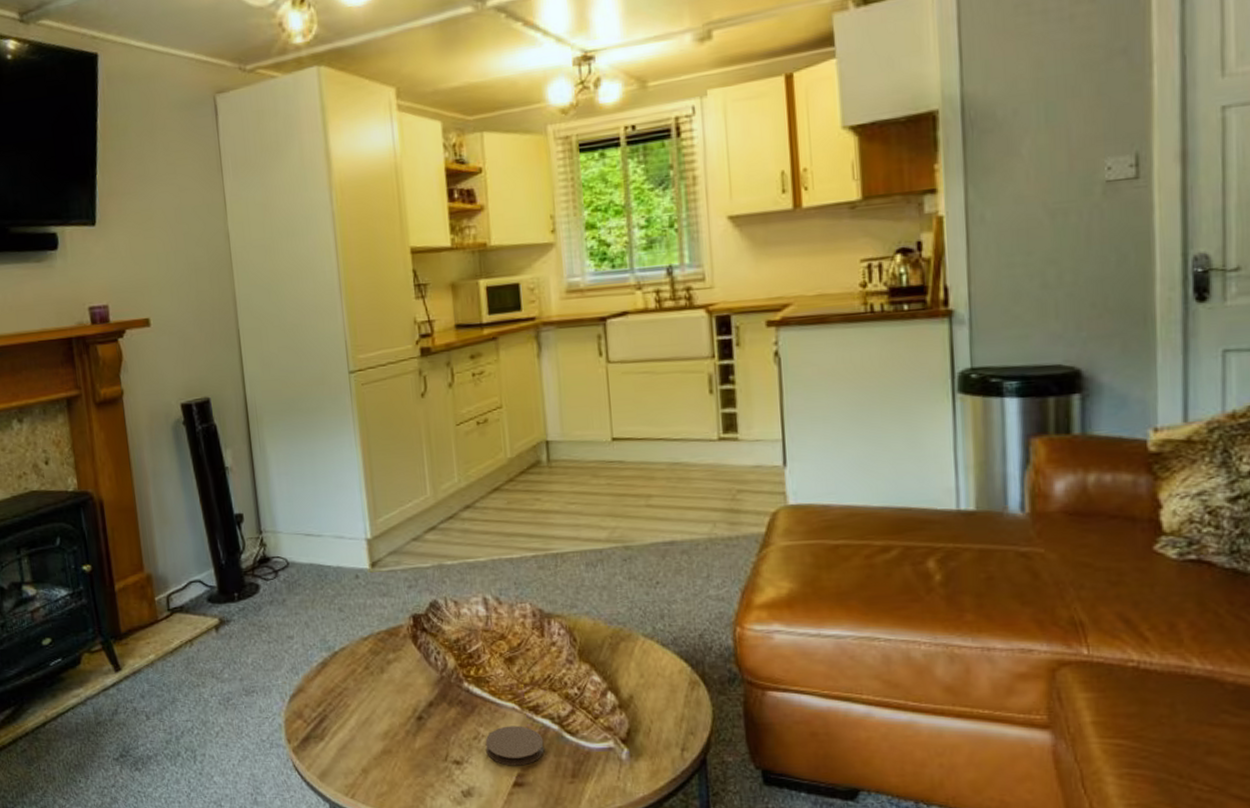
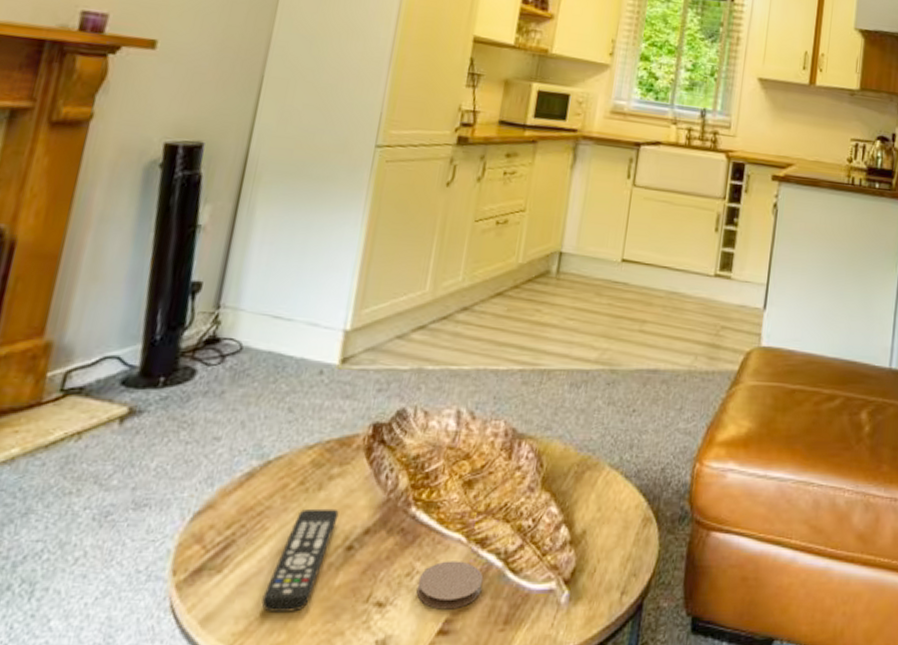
remote control: none [360,687,404,769] -> present [261,508,339,612]

